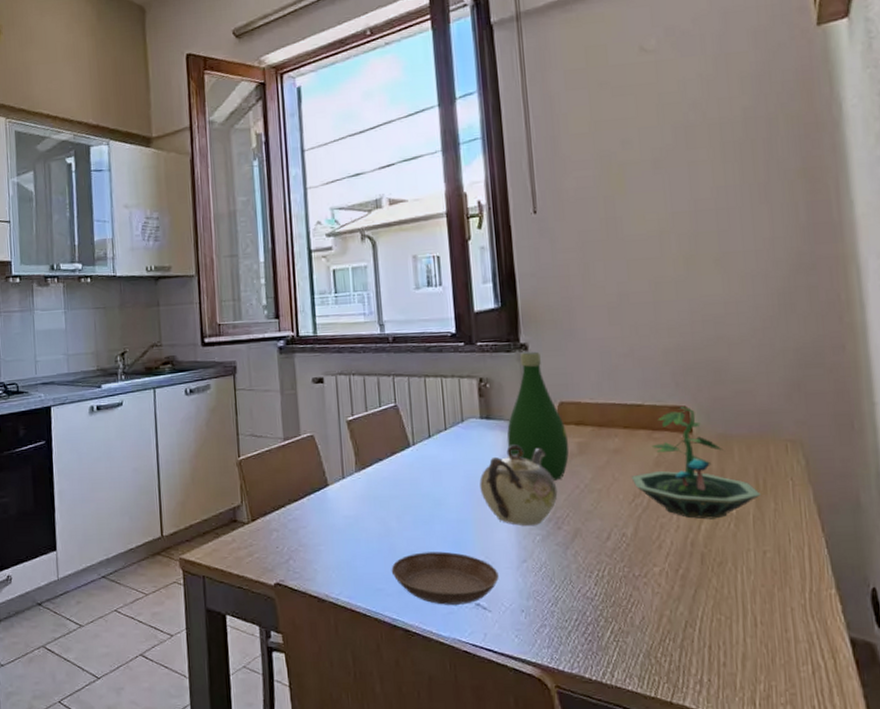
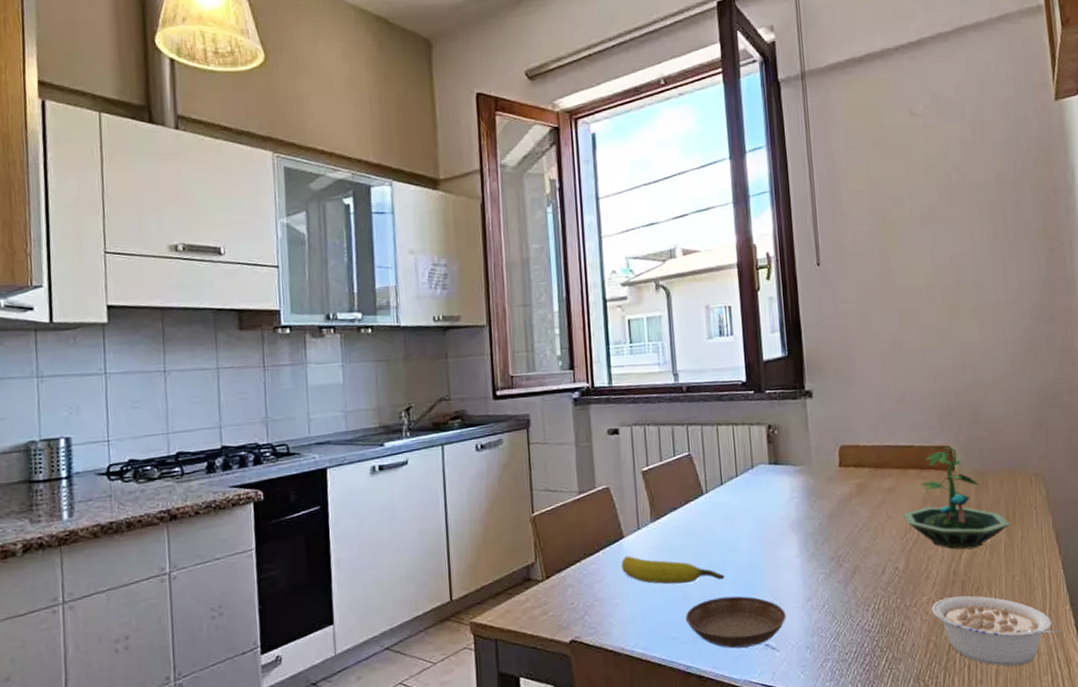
banana: none [326,504,433,536] -> present [621,556,725,585]
teapot: present [479,444,558,526] -> none [768,488,839,566]
bottle: present [506,351,570,481] -> none [793,398,849,521]
legume: none [665,570,827,651] -> present [931,595,1063,666]

